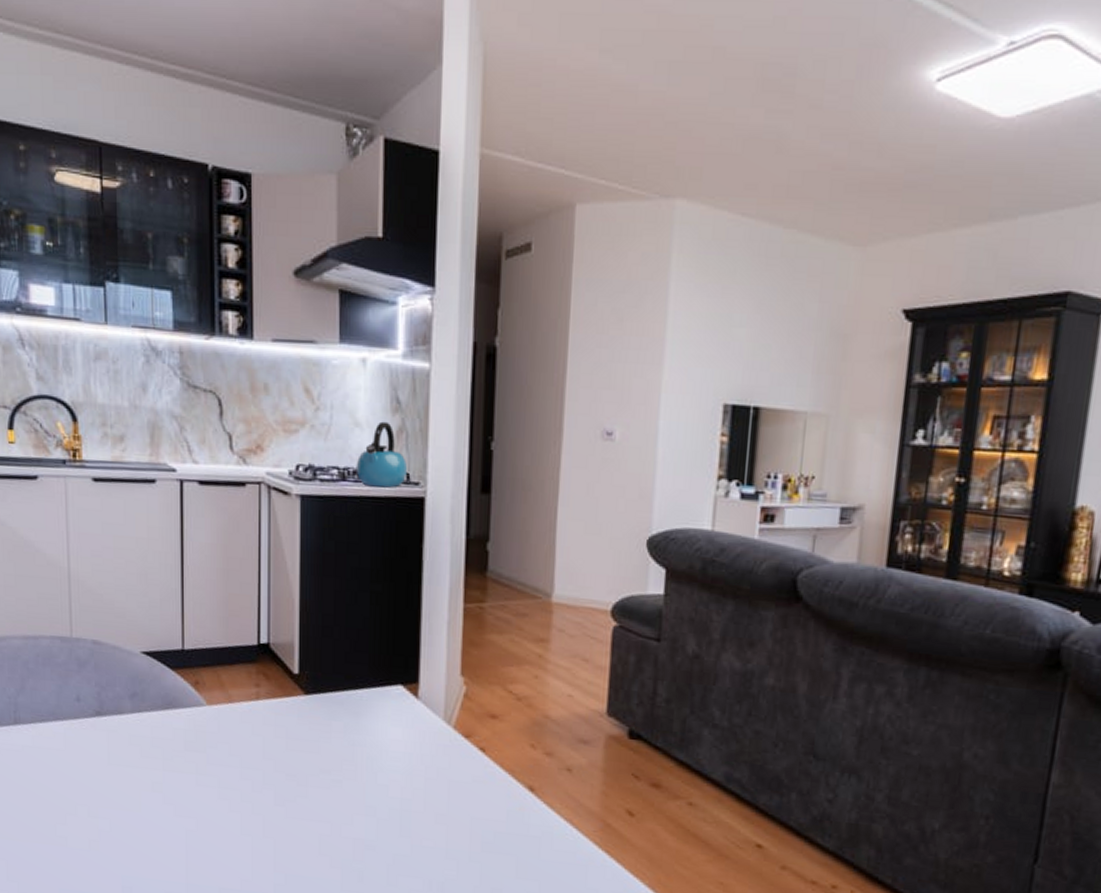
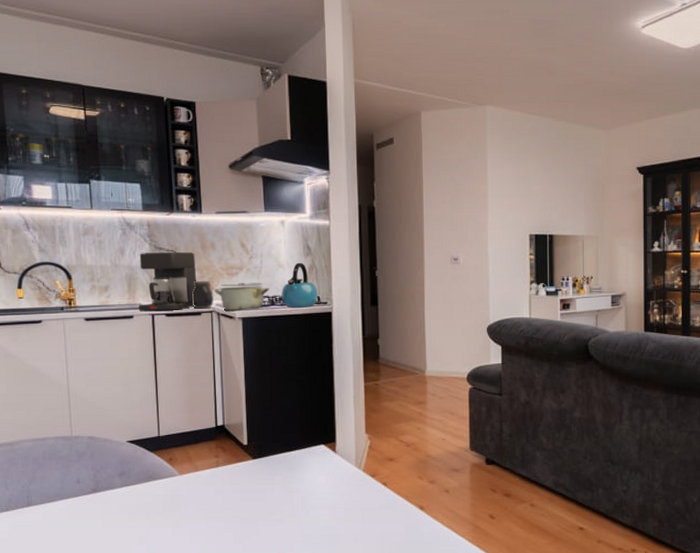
coffee maker: none [163,391,242,477] -> present [139,252,197,312]
jar: none [234,436,265,478] -> present [191,280,215,309]
saucepan: none [265,444,341,486] -> present [214,282,270,312]

